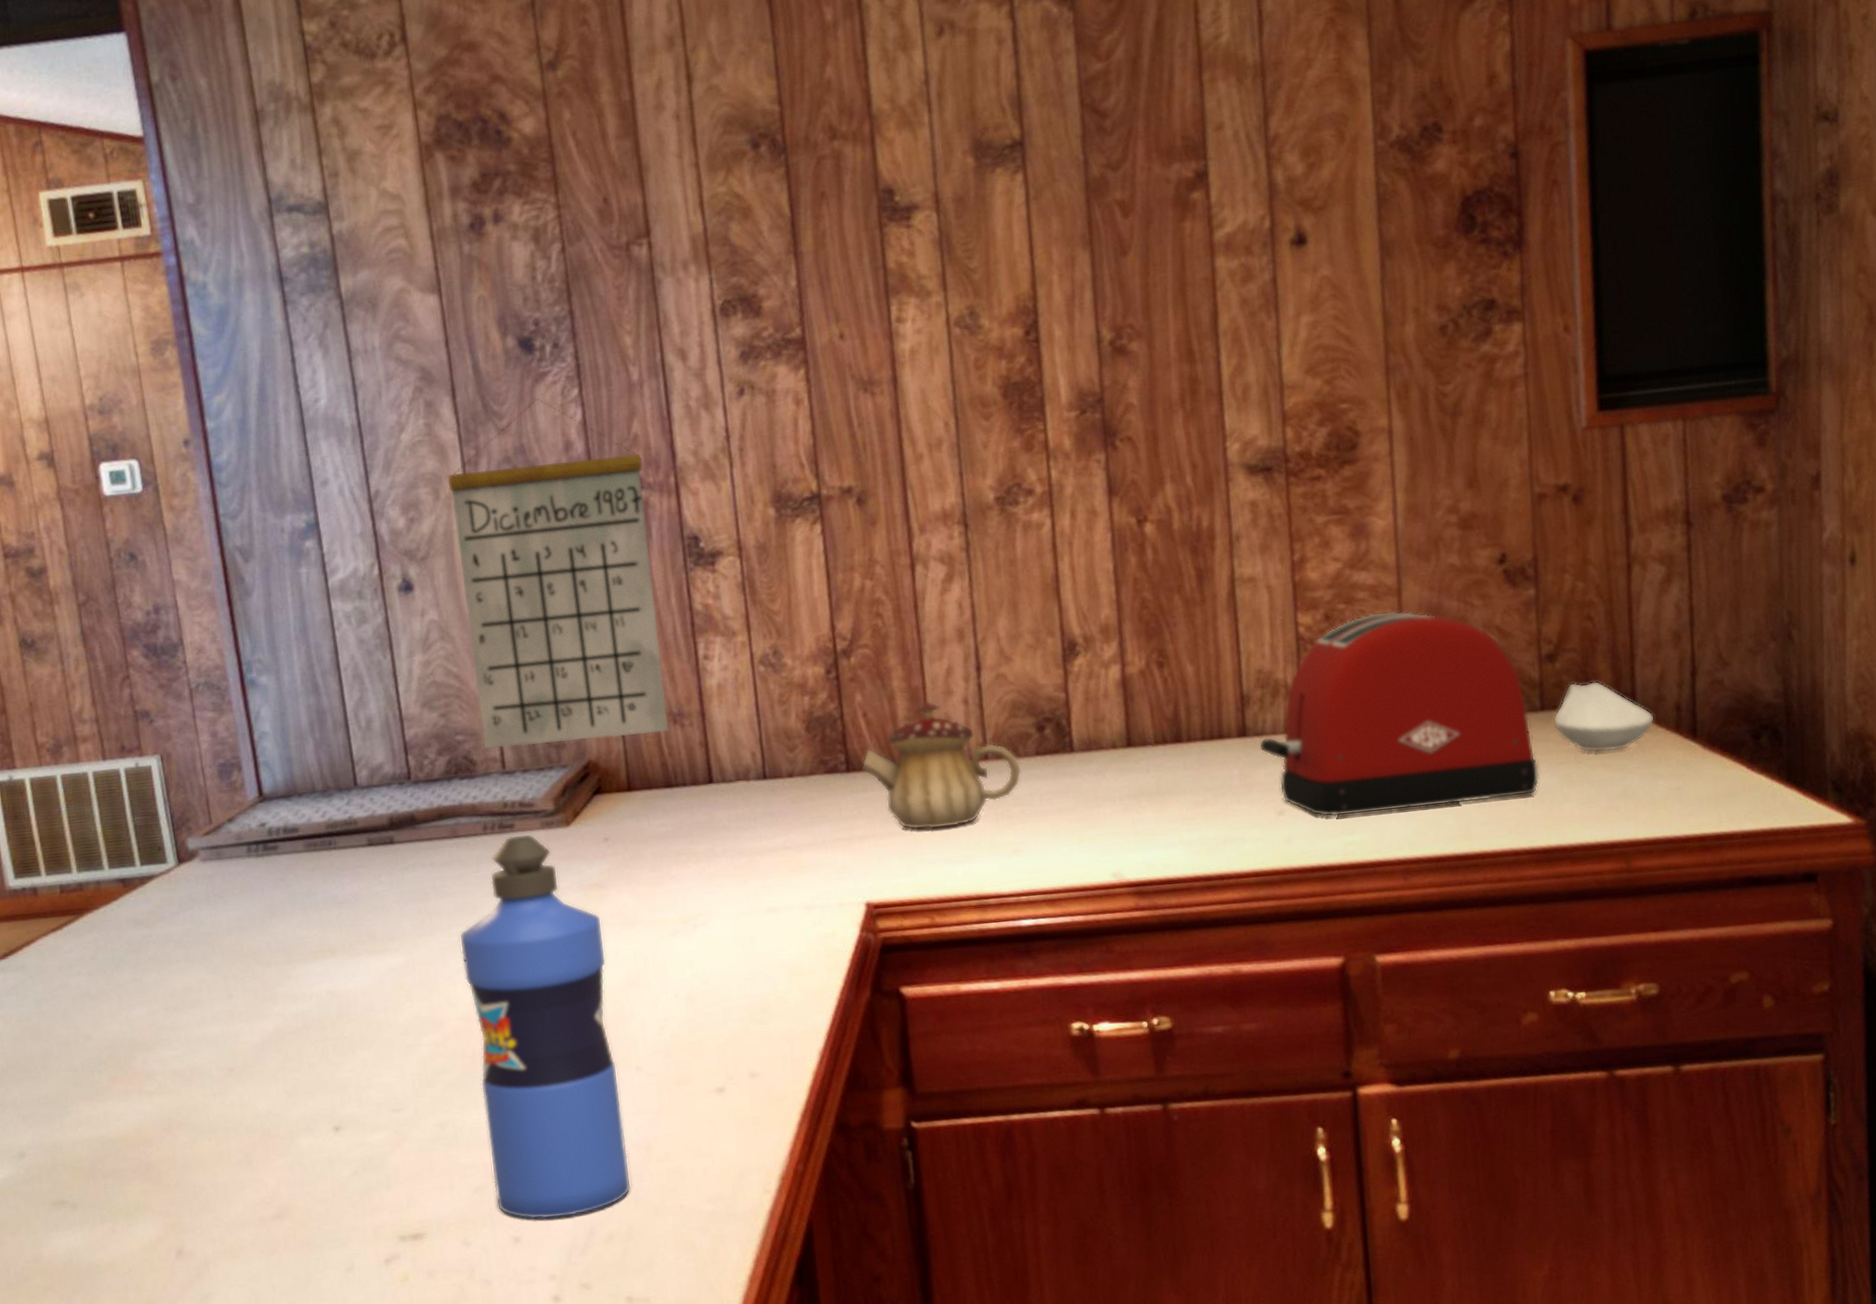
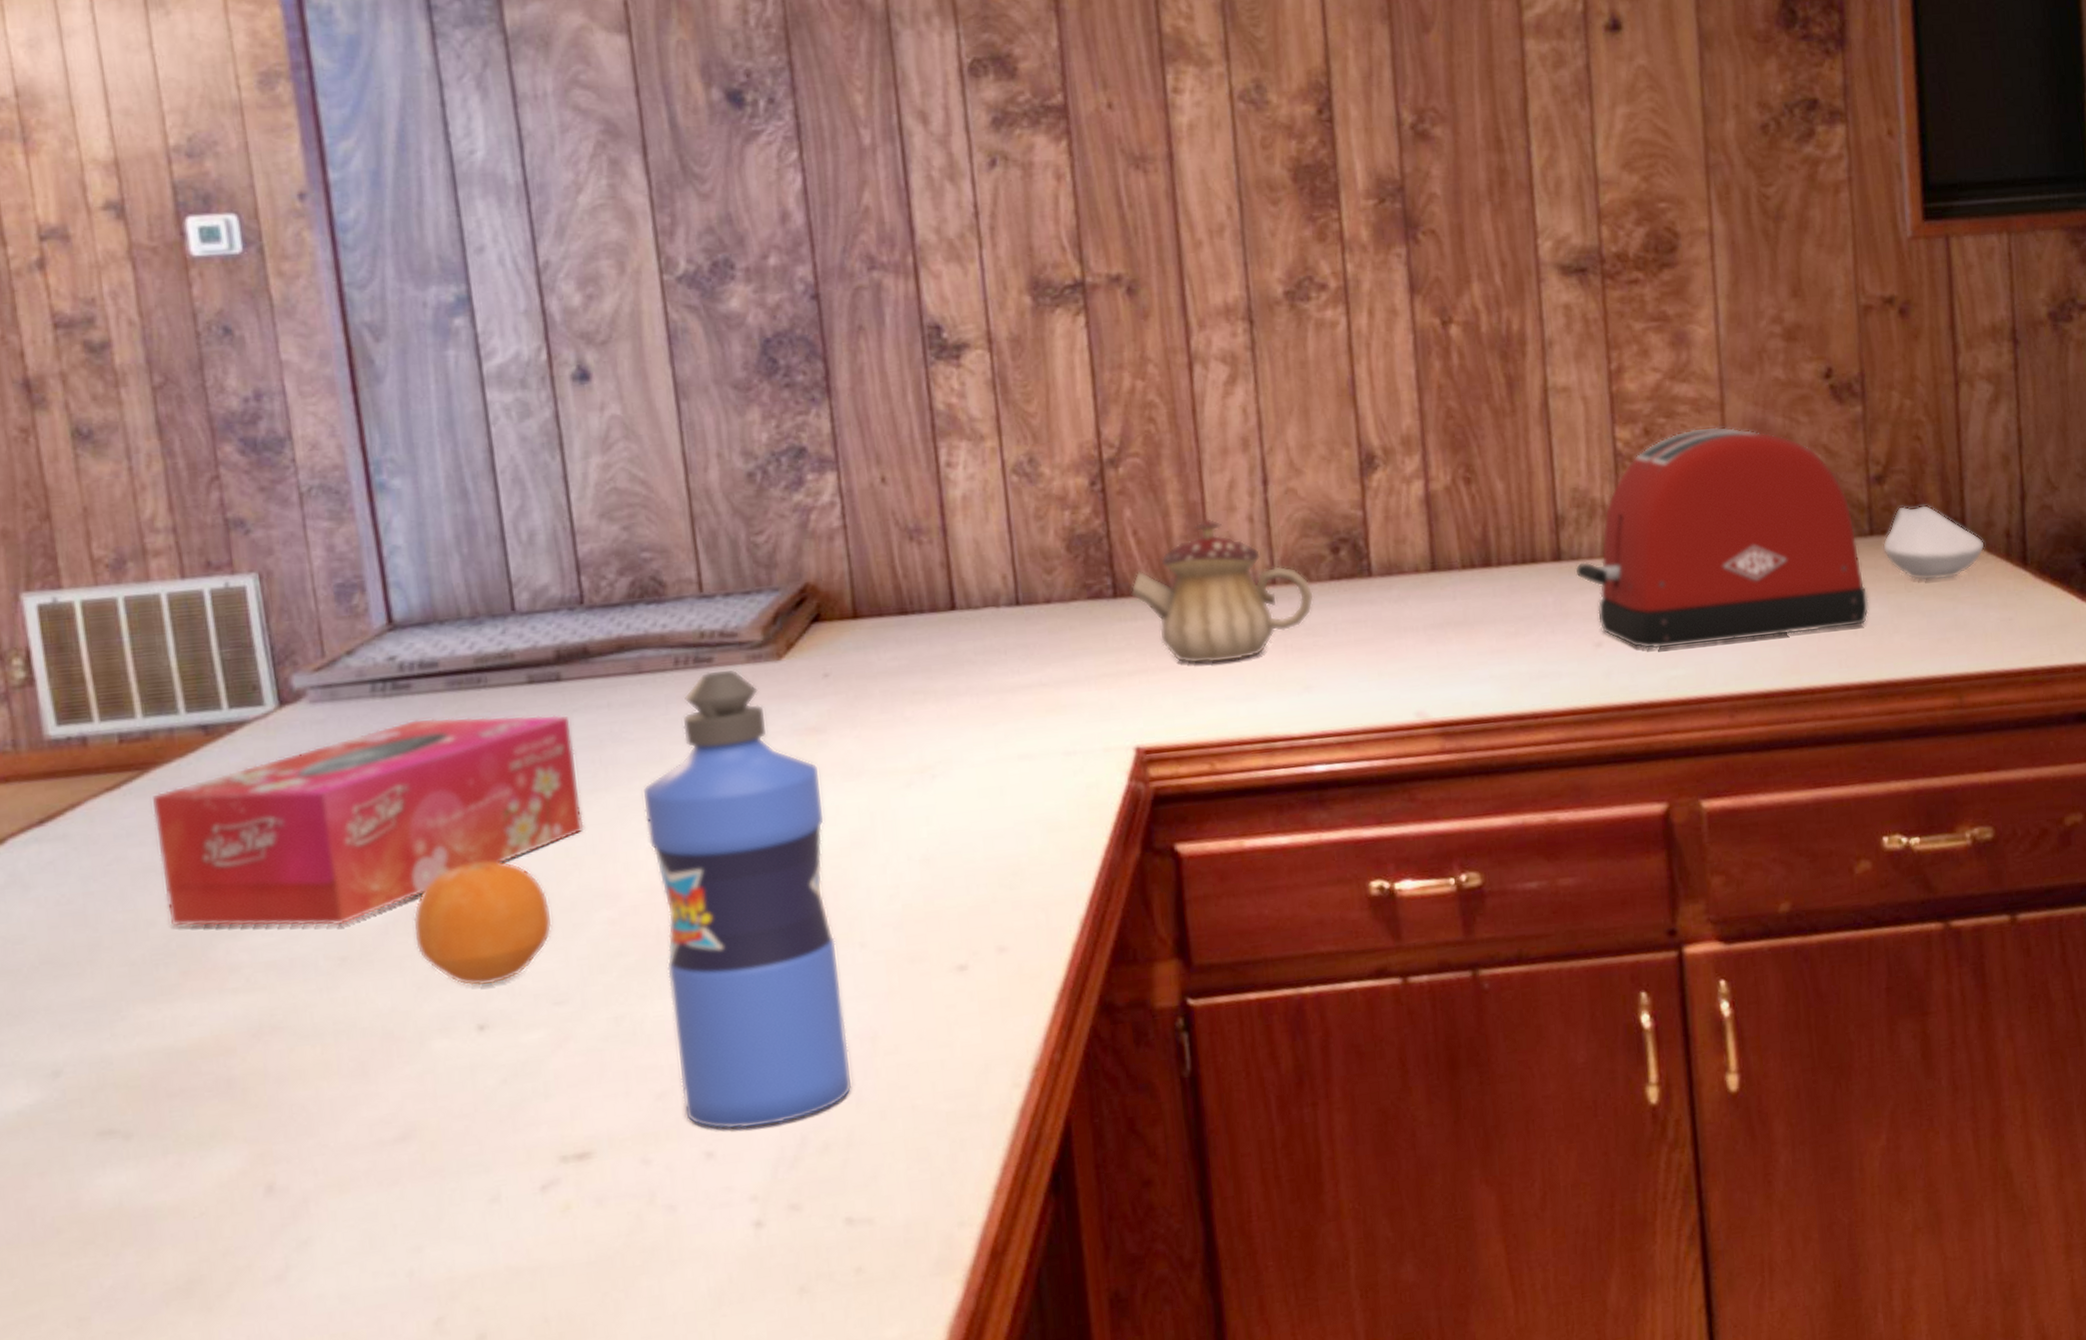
tissue box: none [84,871,414,1043] -> present [150,714,584,927]
fruit: none [283,992,391,1095] -> present [412,861,552,987]
calendar: present [448,398,669,749] -> none [636,161,904,568]

